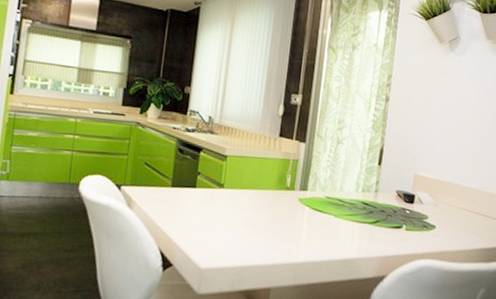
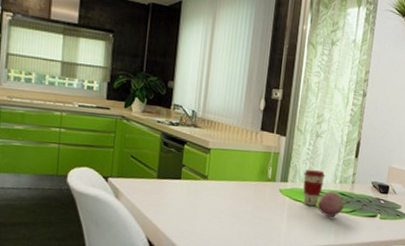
coffee cup: none [323,177,347,216] -> present [303,169,325,206]
fruit: none [338,201,367,229] -> present [317,191,344,218]

